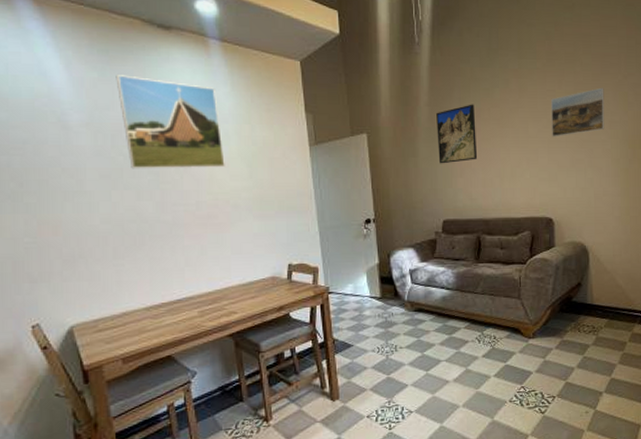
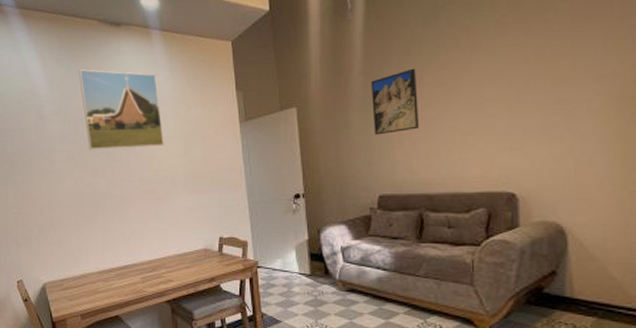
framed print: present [551,87,605,137] -> none [514,35,590,99]

